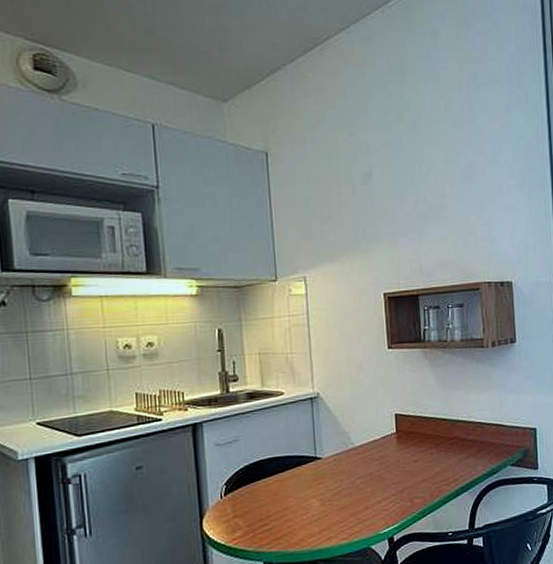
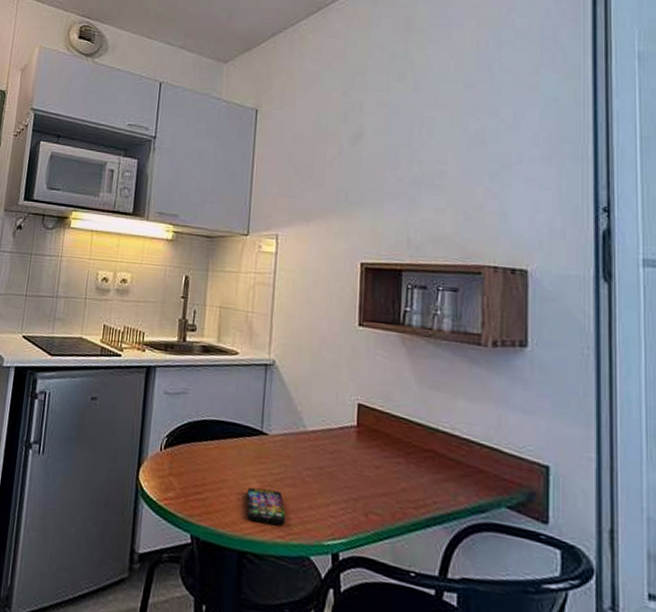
smartphone: none [310,503,347,534] -> present [246,487,286,526]

